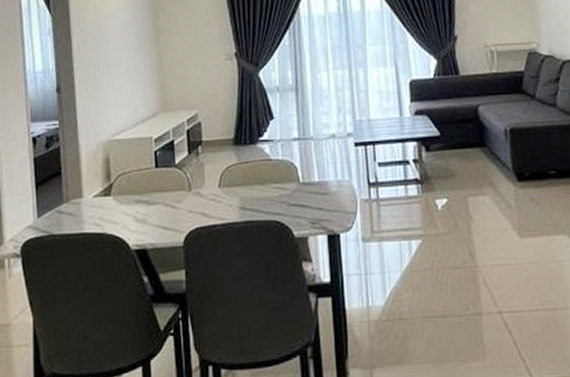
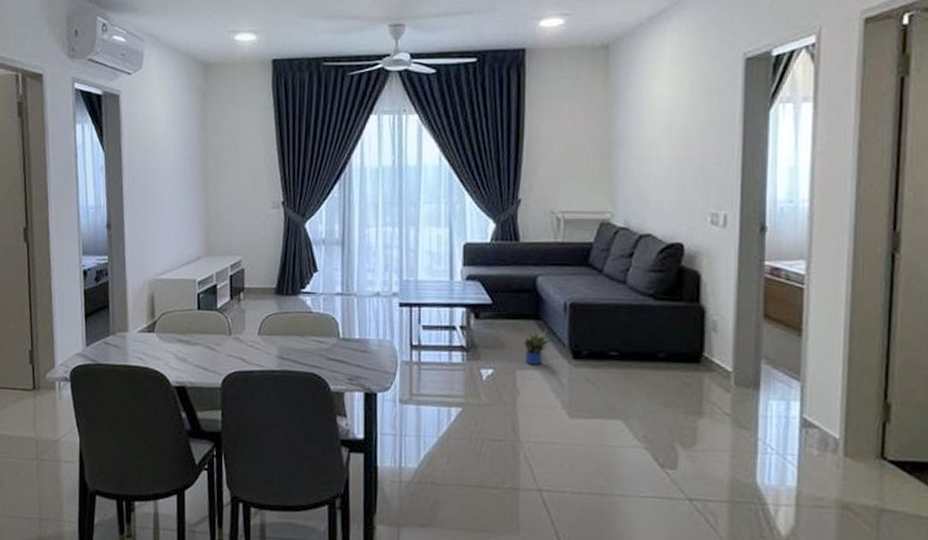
potted plant: none [472,152,496,191] -> present [523,326,551,366]

